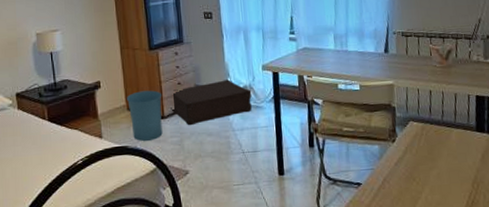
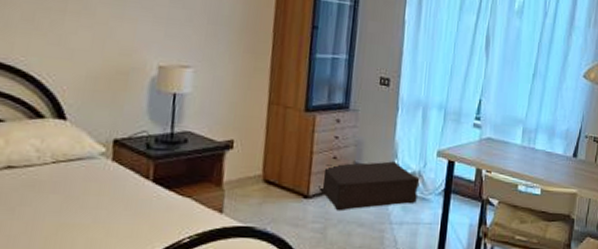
waste bin: present [126,90,163,141] -> none [263,160,311,223]

